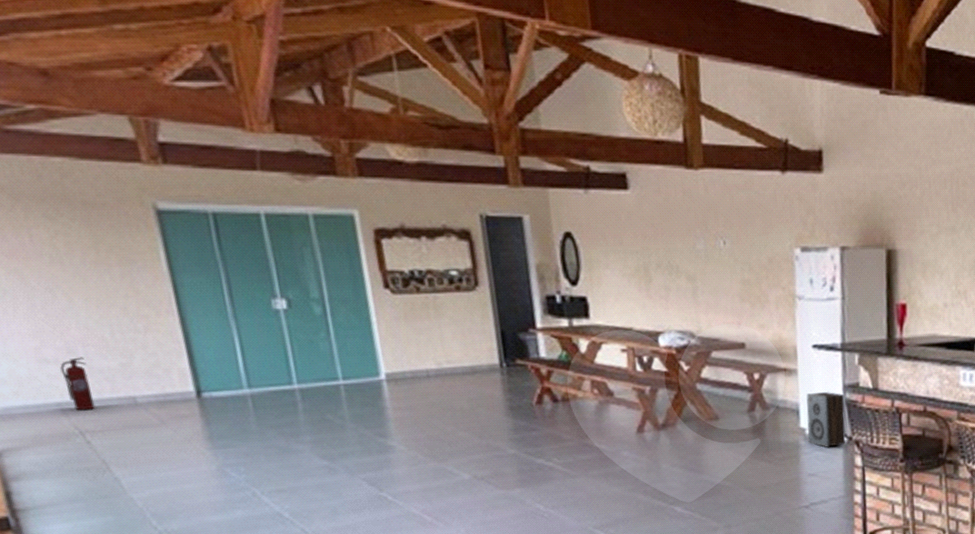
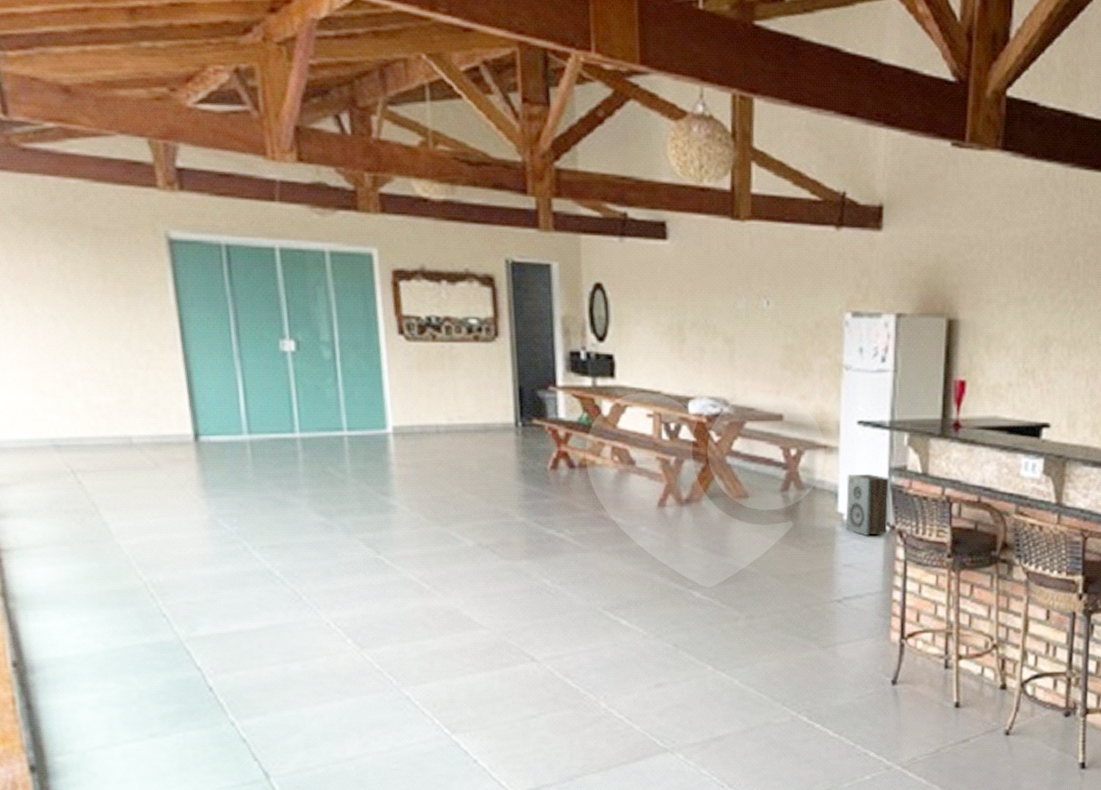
fire extinguisher: present [60,357,96,411] -> none [57,391,90,448]

